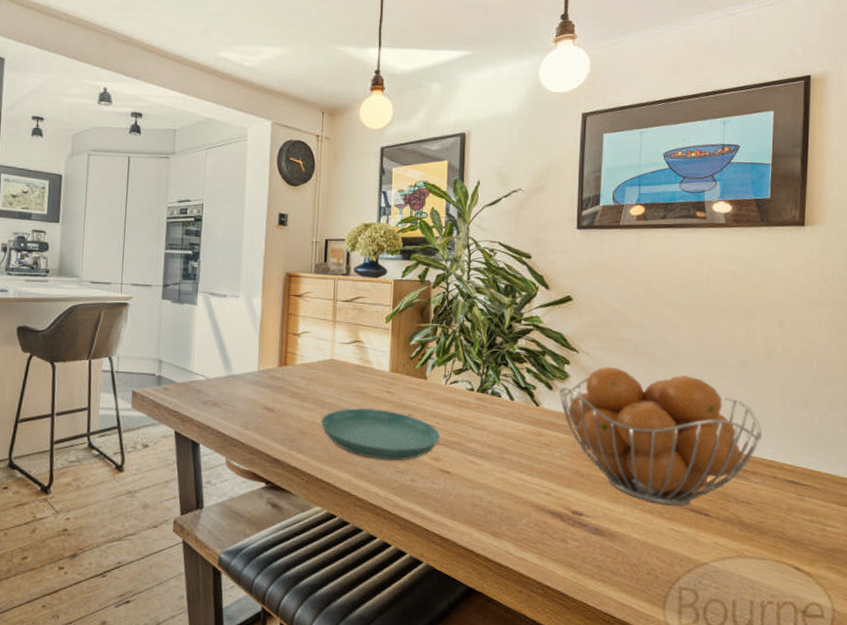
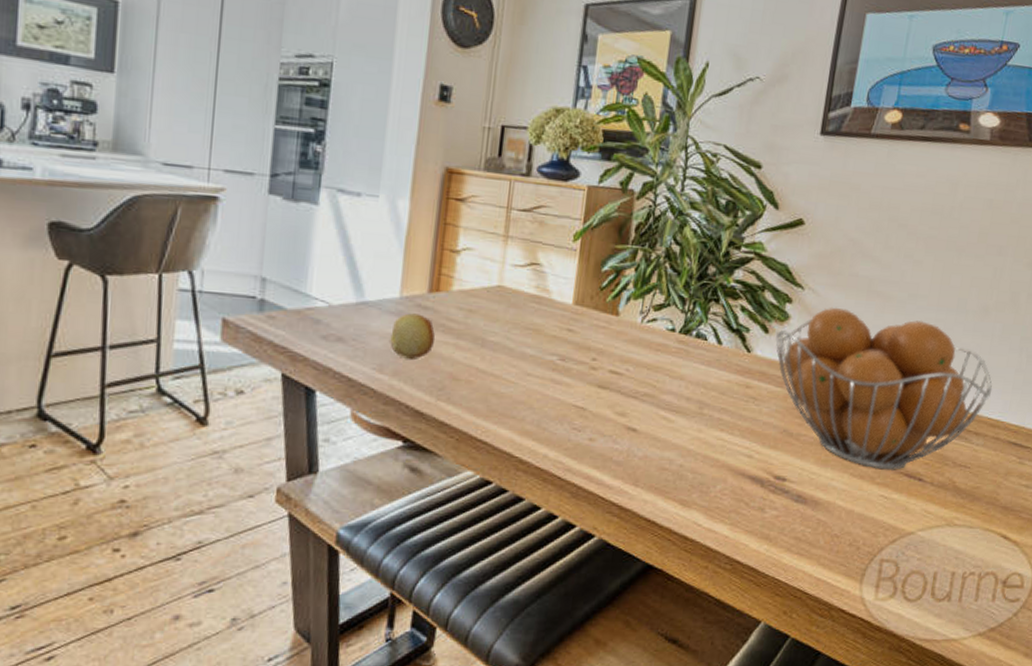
fruit: none [252,383,285,418] -> present [390,313,435,359]
saucer: present [321,407,440,461] -> none [480,348,629,416]

